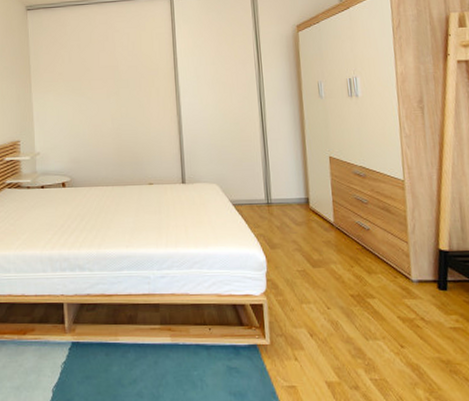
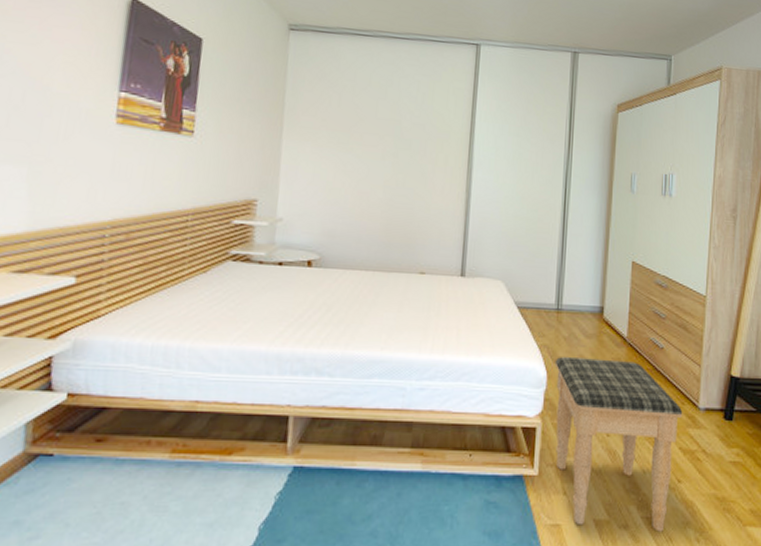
footstool: none [271,242,397,392] -> present [554,356,683,532]

